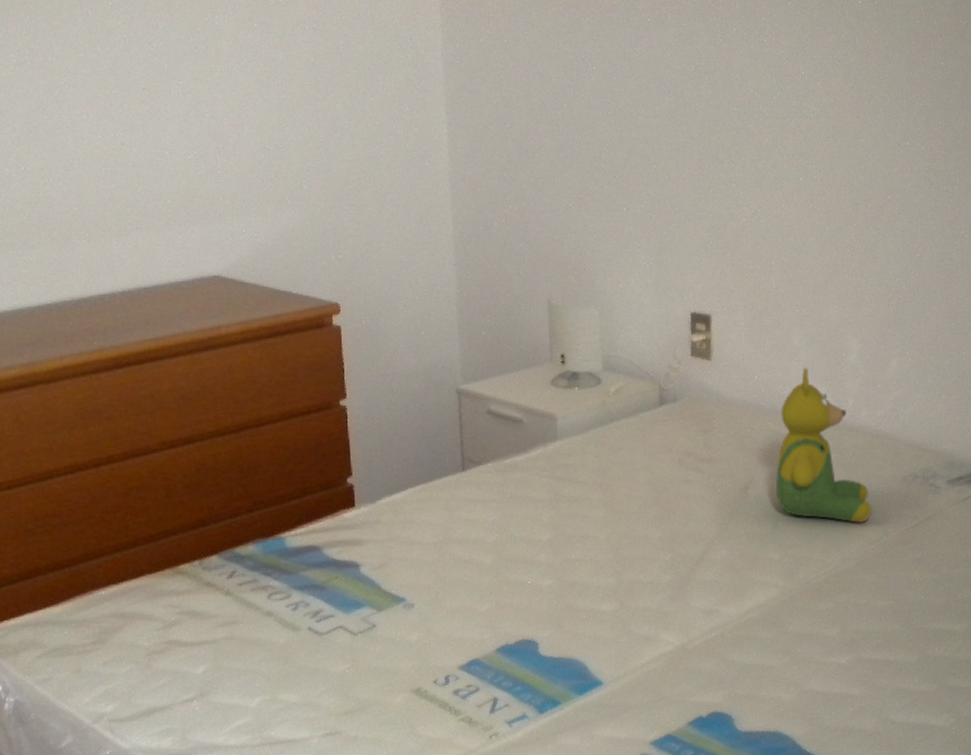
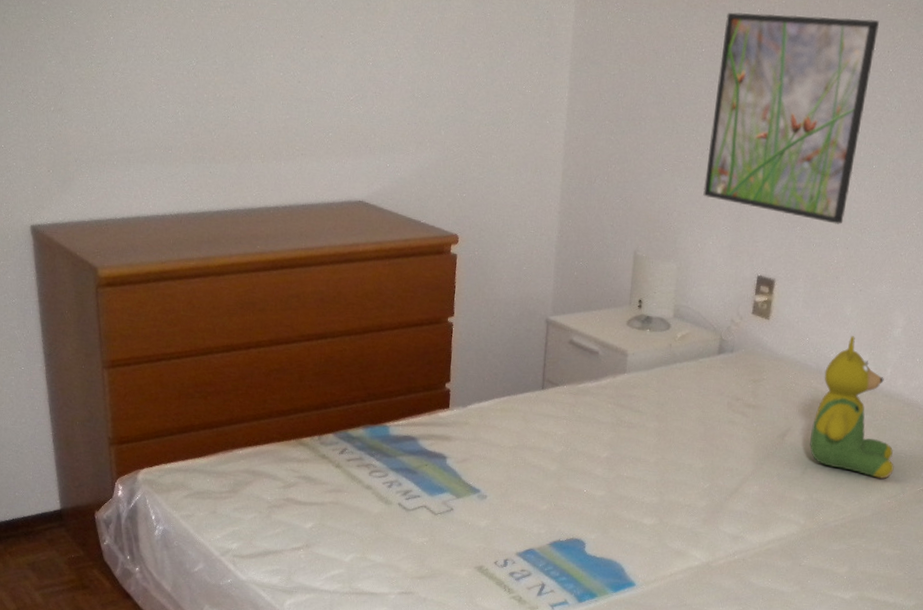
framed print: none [614,19,783,246] -> present [703,12,880,225]

